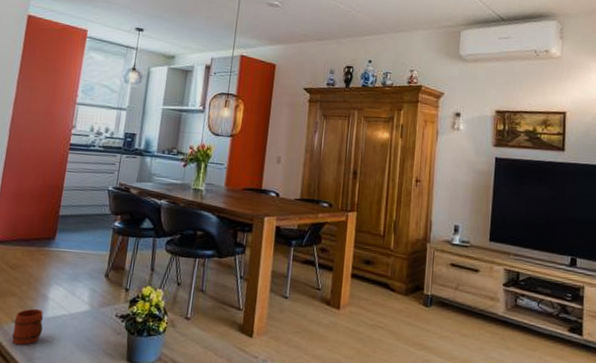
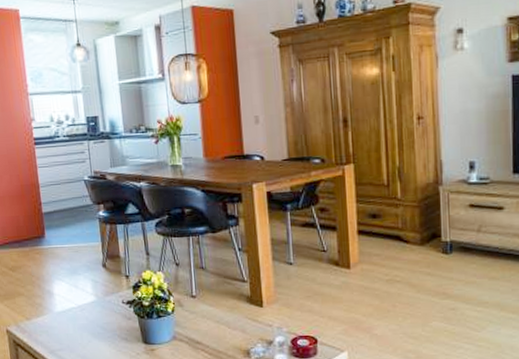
mug: present [11,308,44,345] -> none [28,305,57,339]

